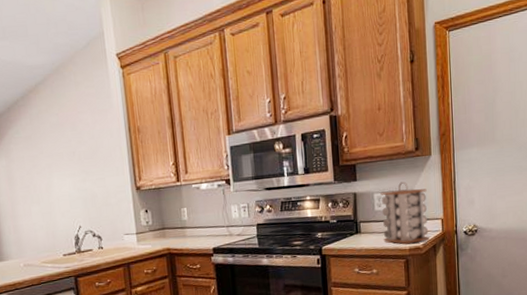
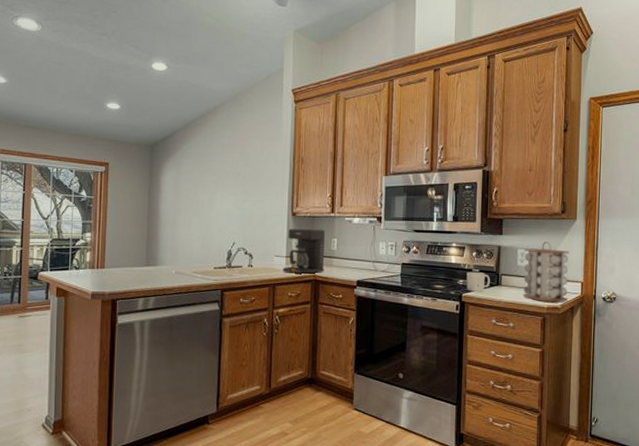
coffee maker: none [134,200,178,250] -> present [283,228,326,275]
mug: none [324,222,350,243] -> present [466,271,491,292]

